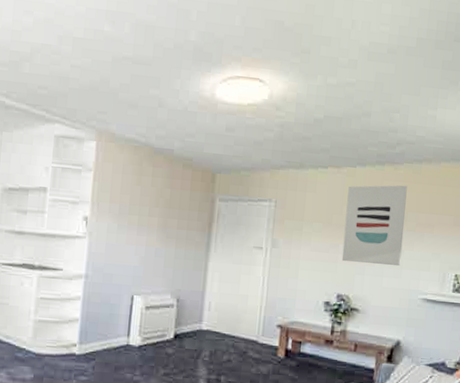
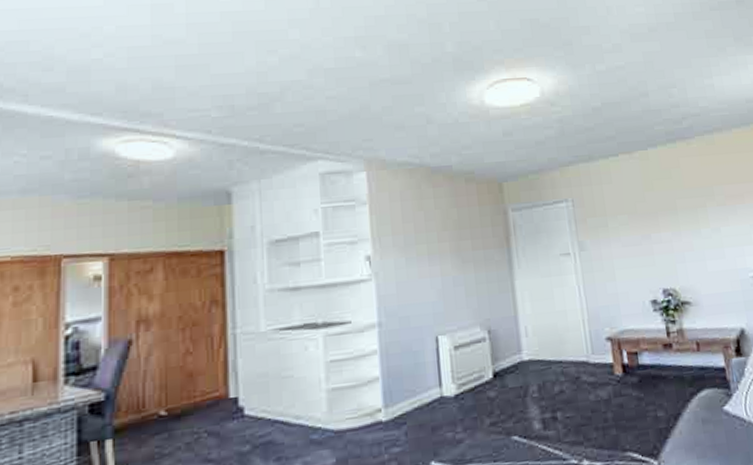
wall art: present [341,185,408,267] -> none [645,158,721,252]

